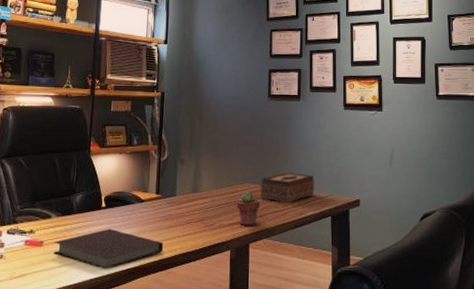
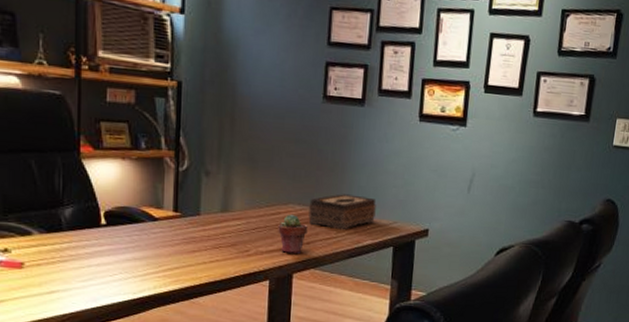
notebook: present [53,228,164,269] -> none [39,250,185,297]

